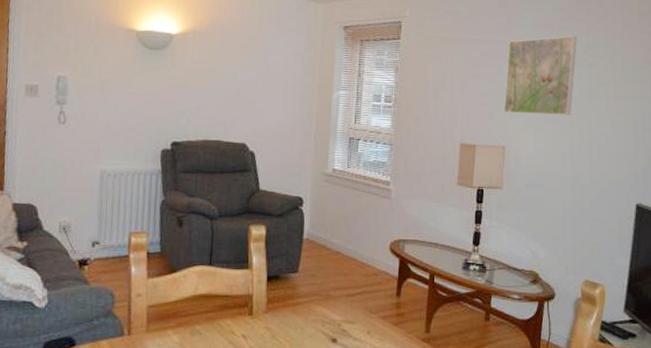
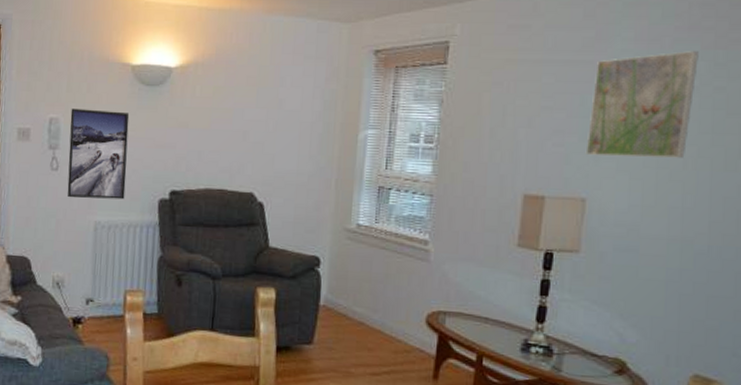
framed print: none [74,68,134,150] -> present [67,108,130,200]

